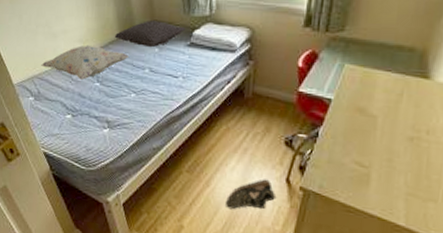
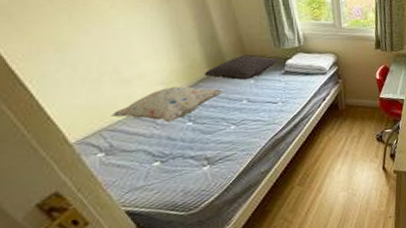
shoe: present [224,179,277,210] -> none [337,172,378,207]

